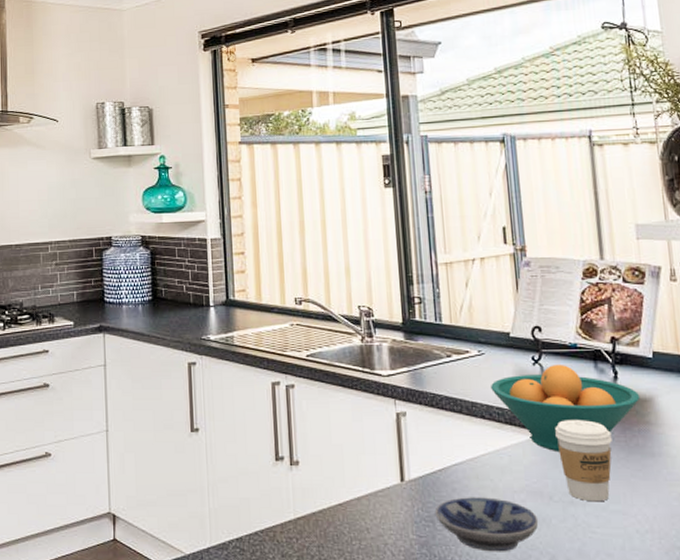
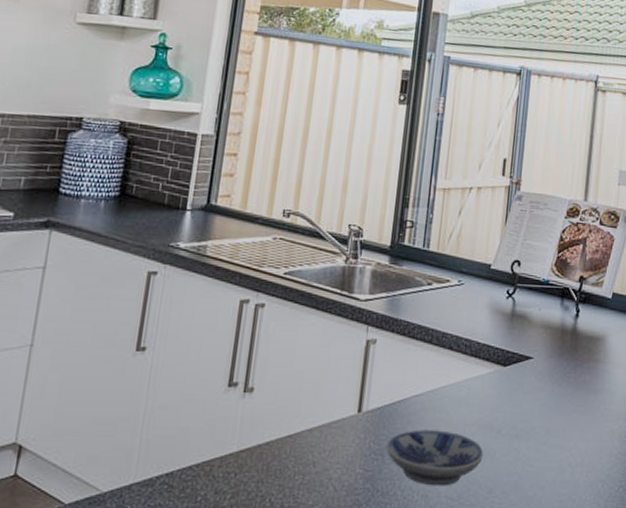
fruit bowl: present [491,364,641,451] -> none [464,299,595,385]
coffee cup: present [555,420,612,502] -> none [514,354,564,436]

